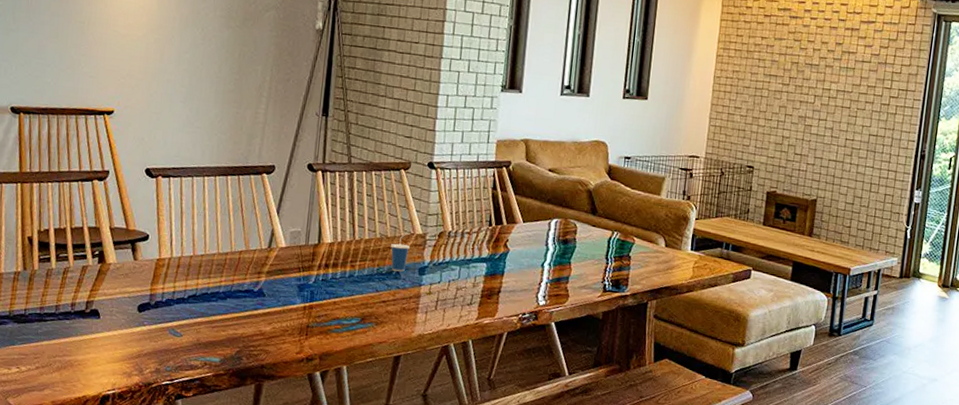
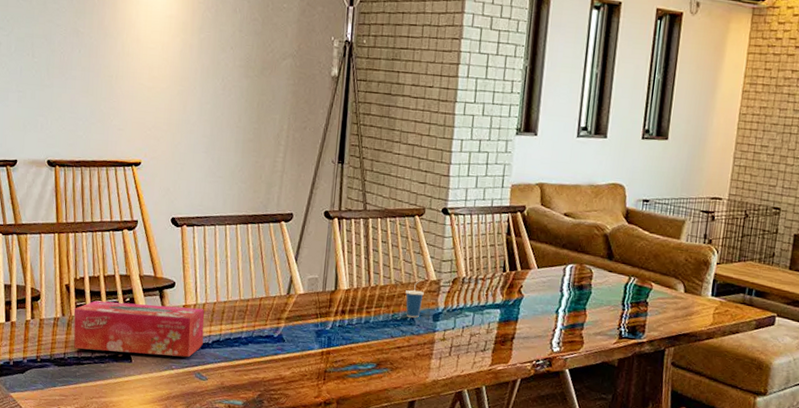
tissue box: none [36,253,180,313] -> present [73,300,205,358]

